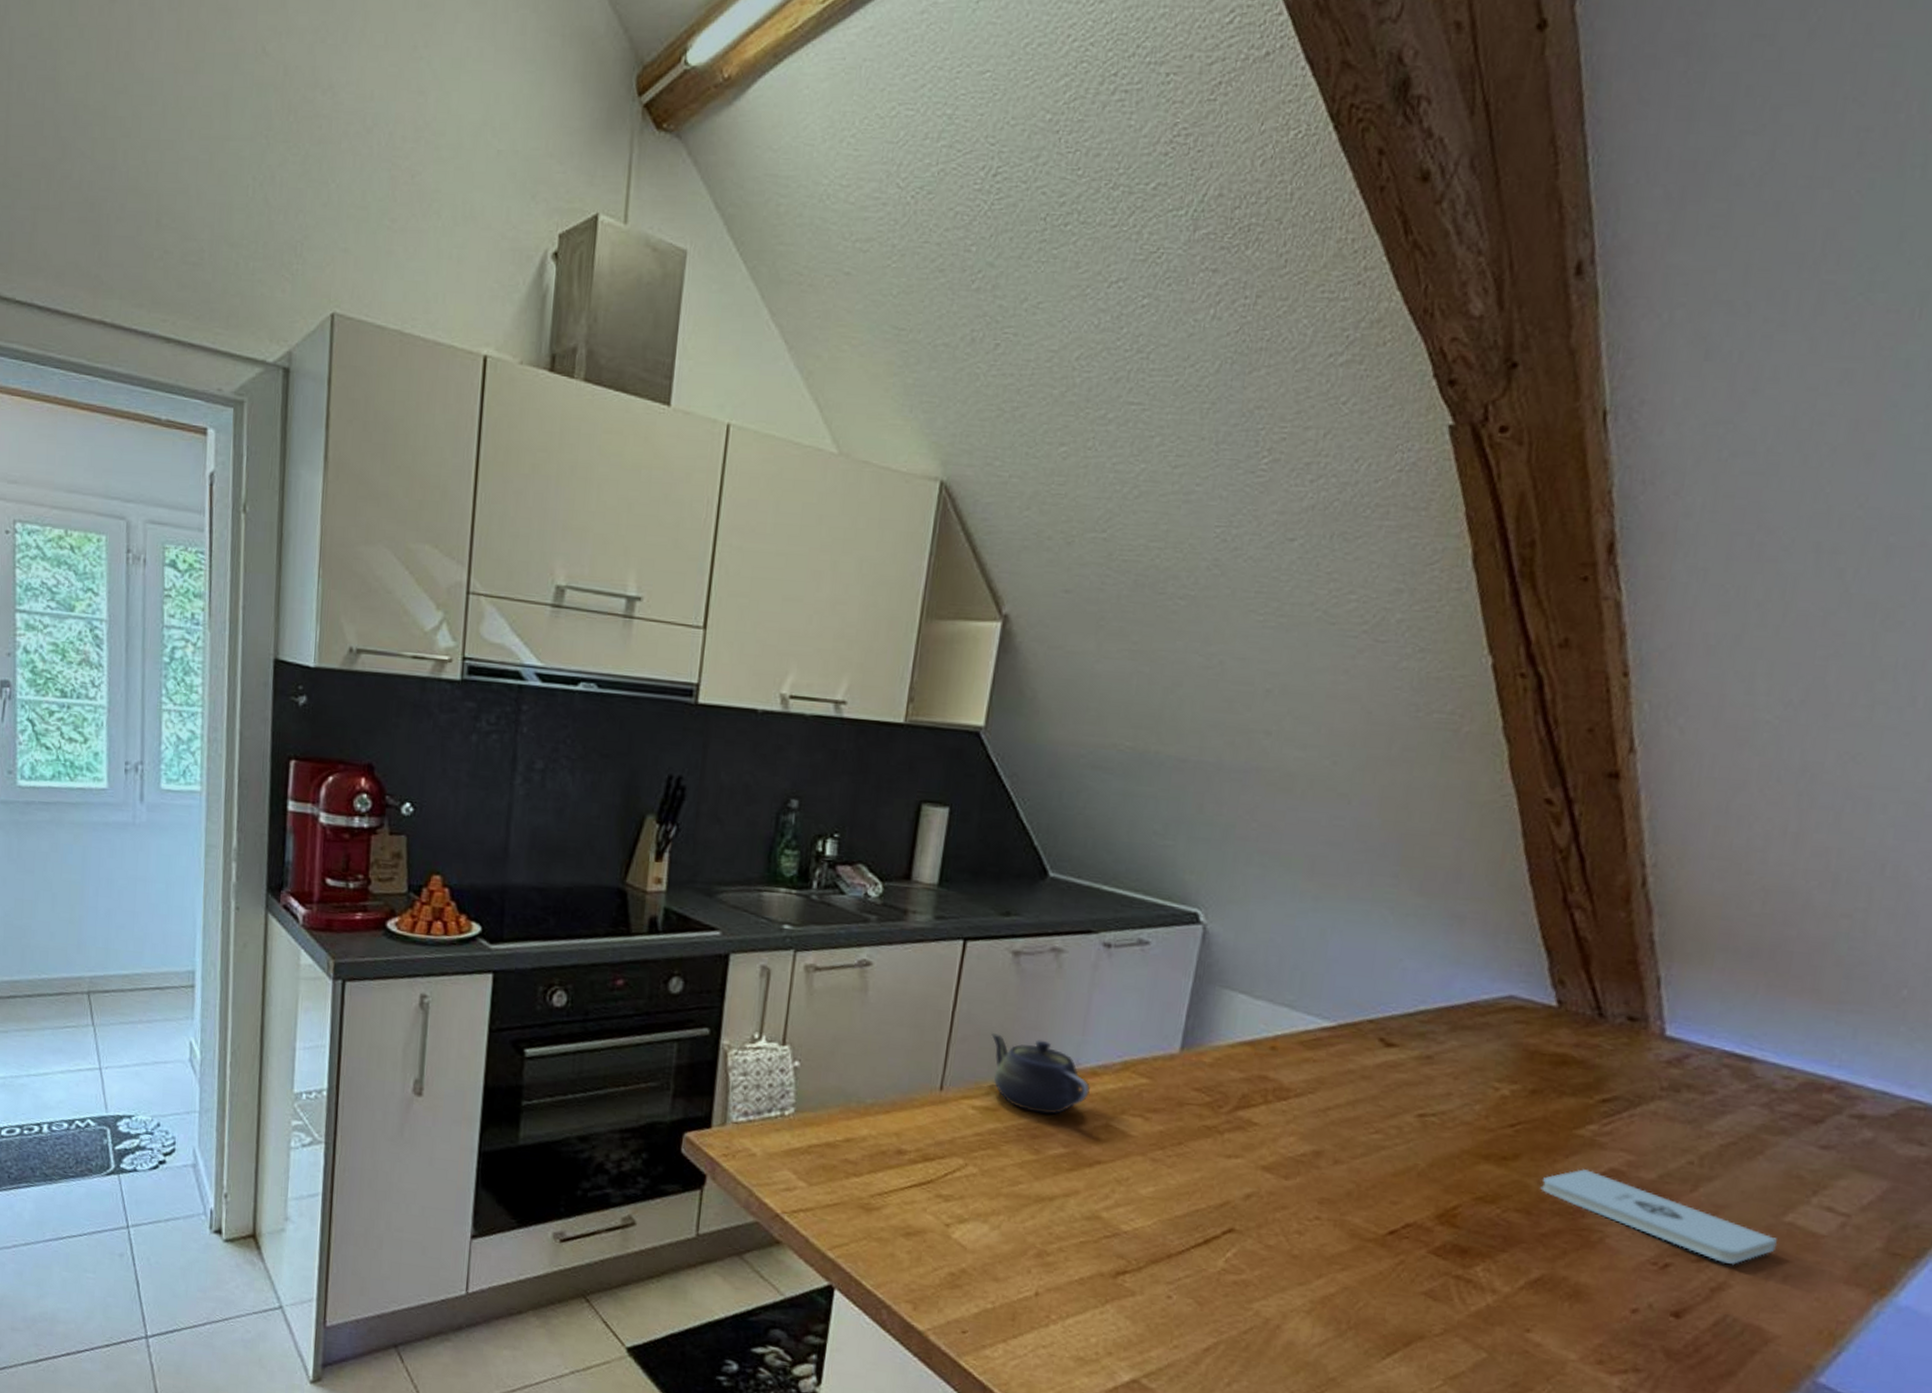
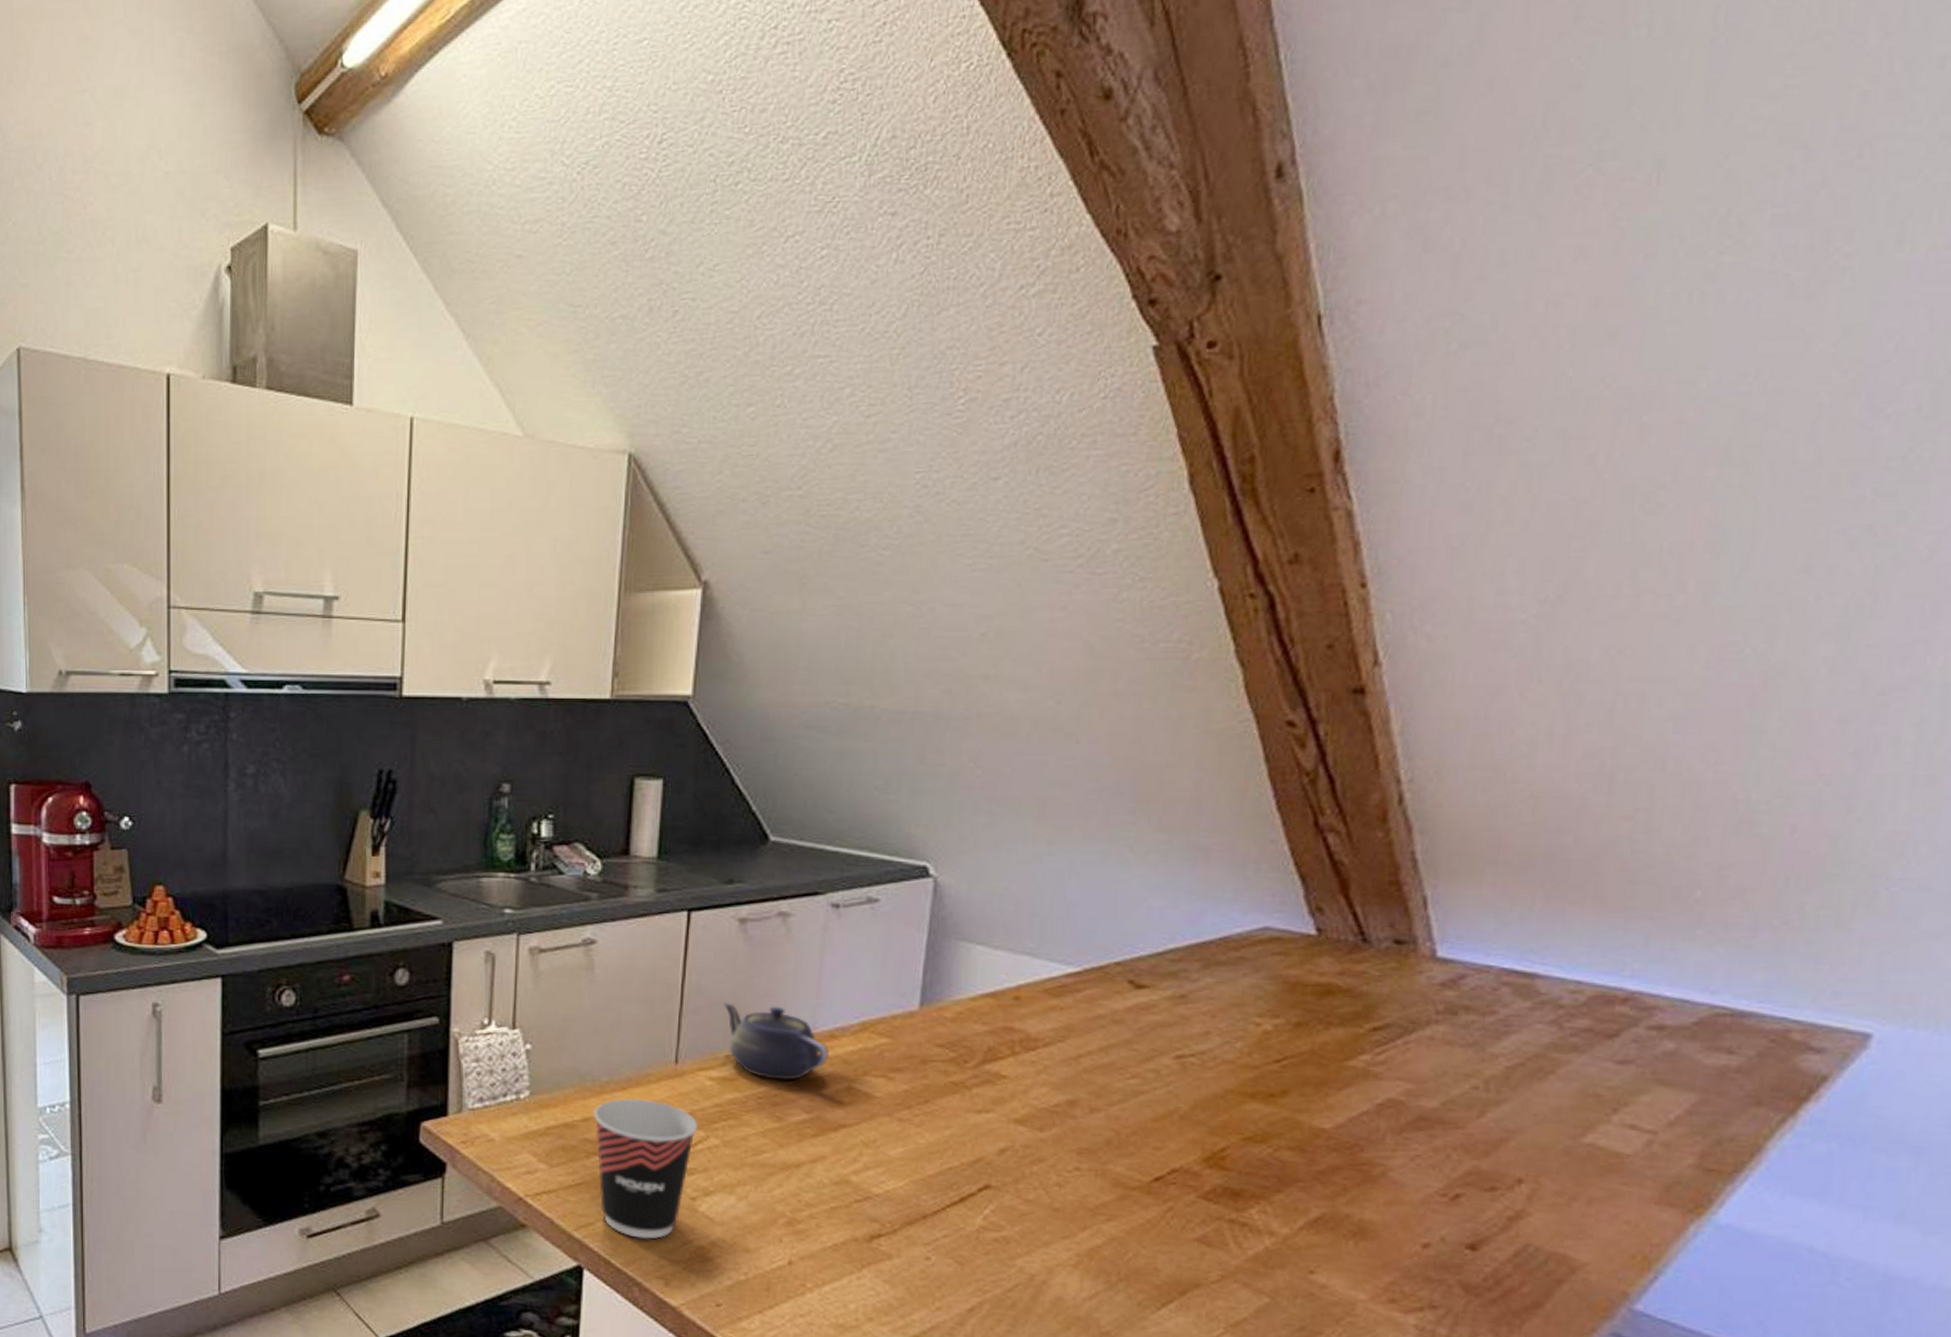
cup: none [856,1121,957,1263] -> present [593,1097,697,1239]
notepad: present [1540,1169,1778,1266] -> none [1313,1101,1578,1192]

